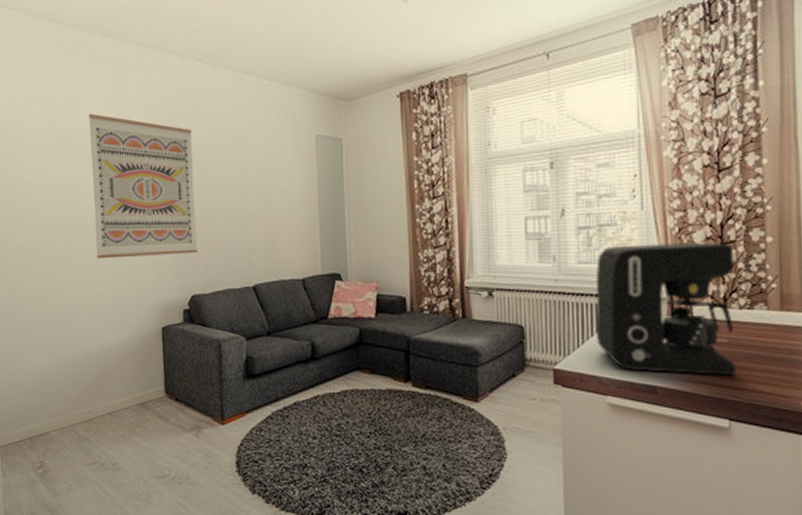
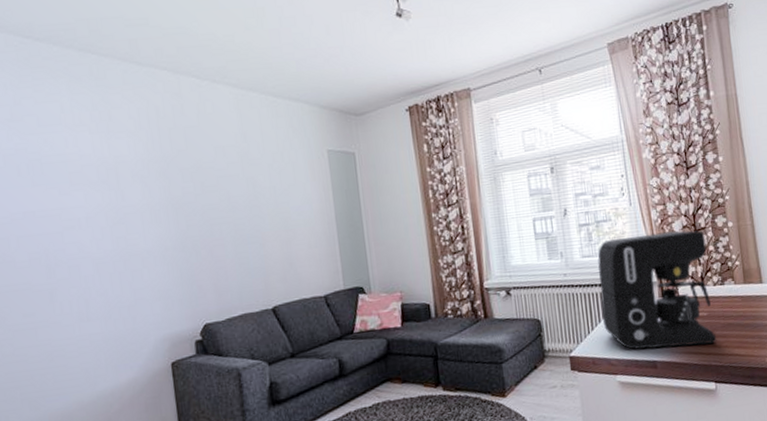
wall art: present [88,113,197,259] -> none [67,135,207,296]

